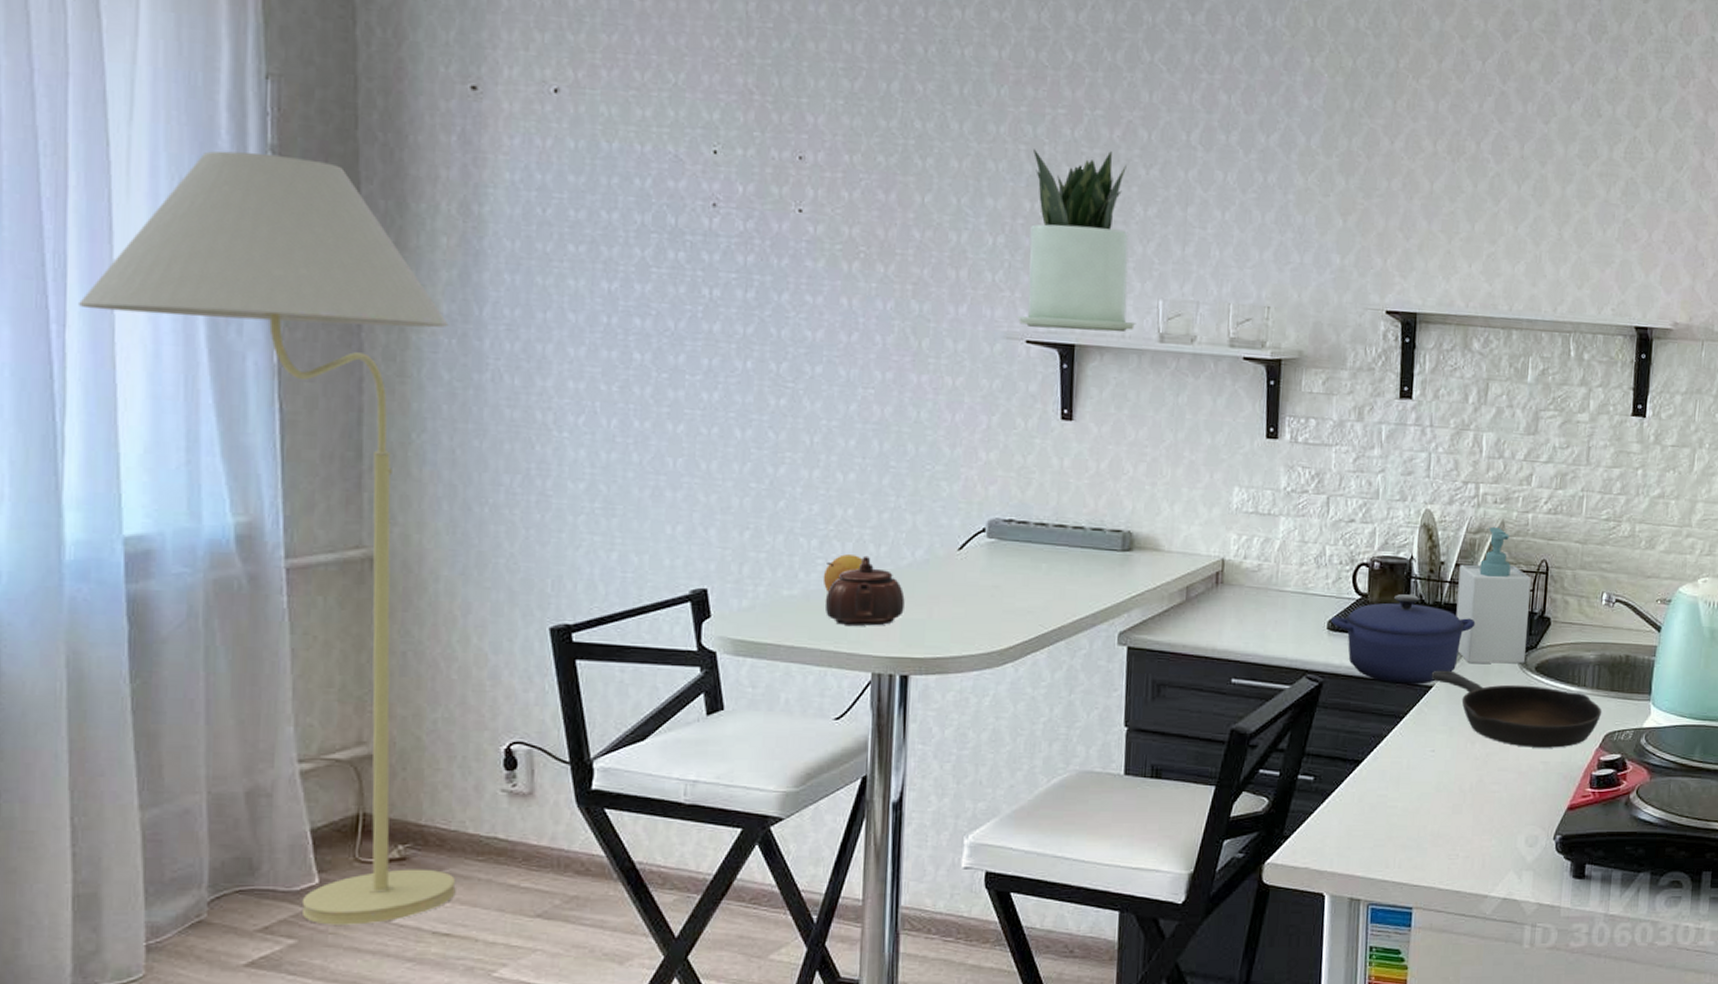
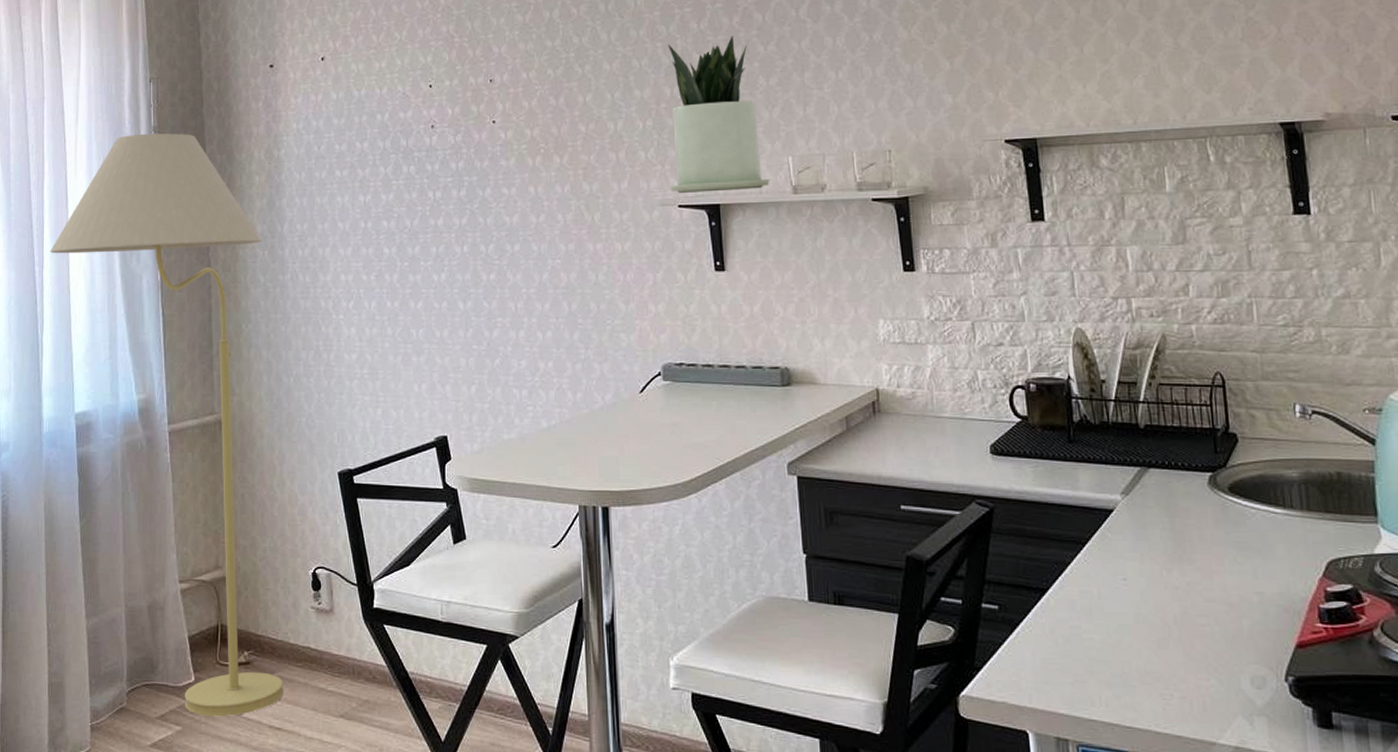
fruit: present [822,554,863,592] -> none [533,402,564,435]
teapot: present [824,555,905,626] -> none [536,402,600,463]
cooking pot: present [1331,594,1476,685] -> none [993,415,1151,508]
frying pan: present [1431,670,1602,748] -> none [1109,492,1320,577]
soap bottle: present [1456,526,1531,664] -> none [1123,341,1214,485]

